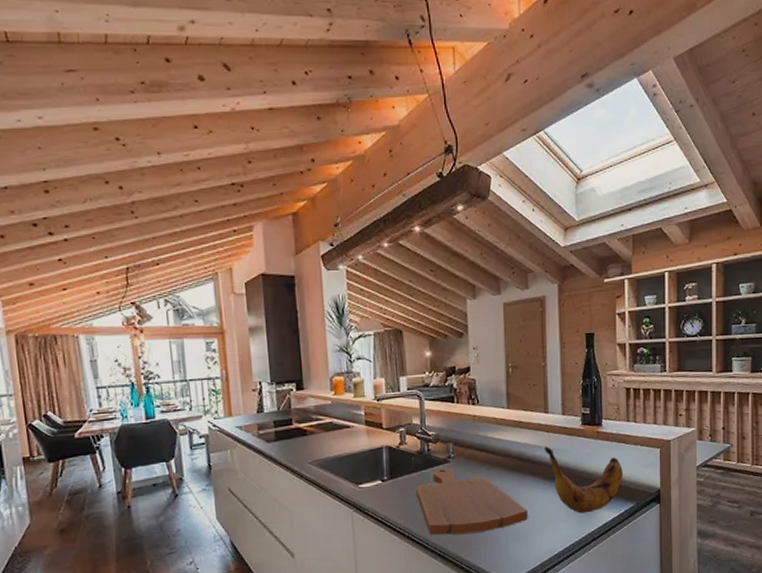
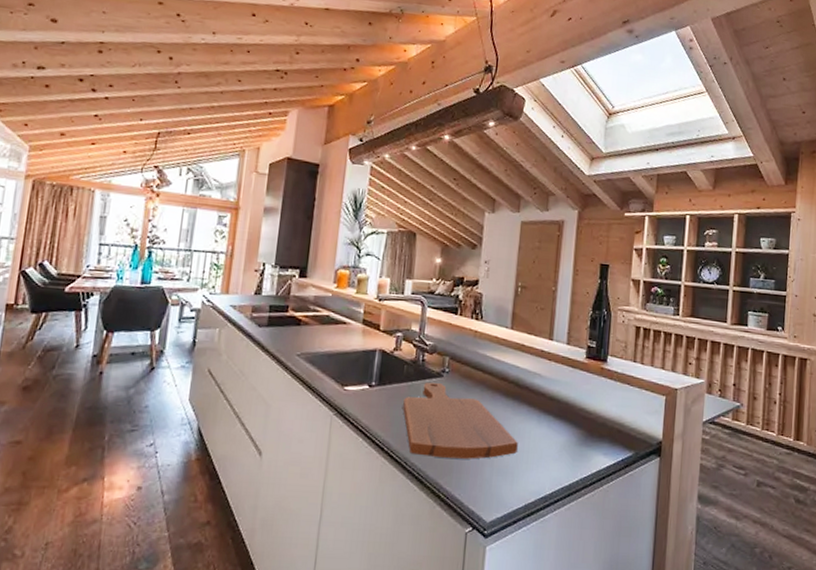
banana: present [544,446,623,514] -> none [544,375,624,456]

